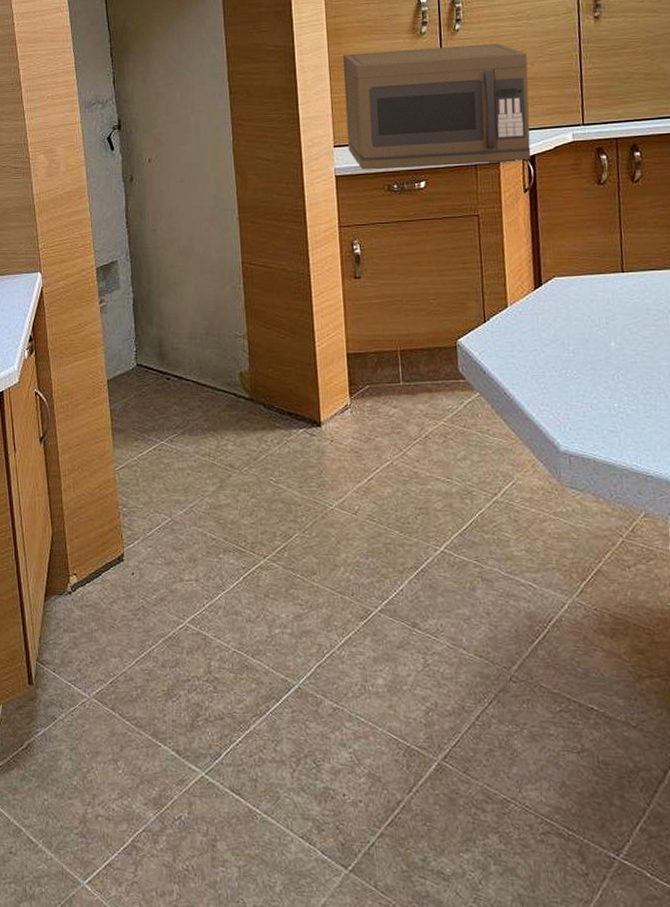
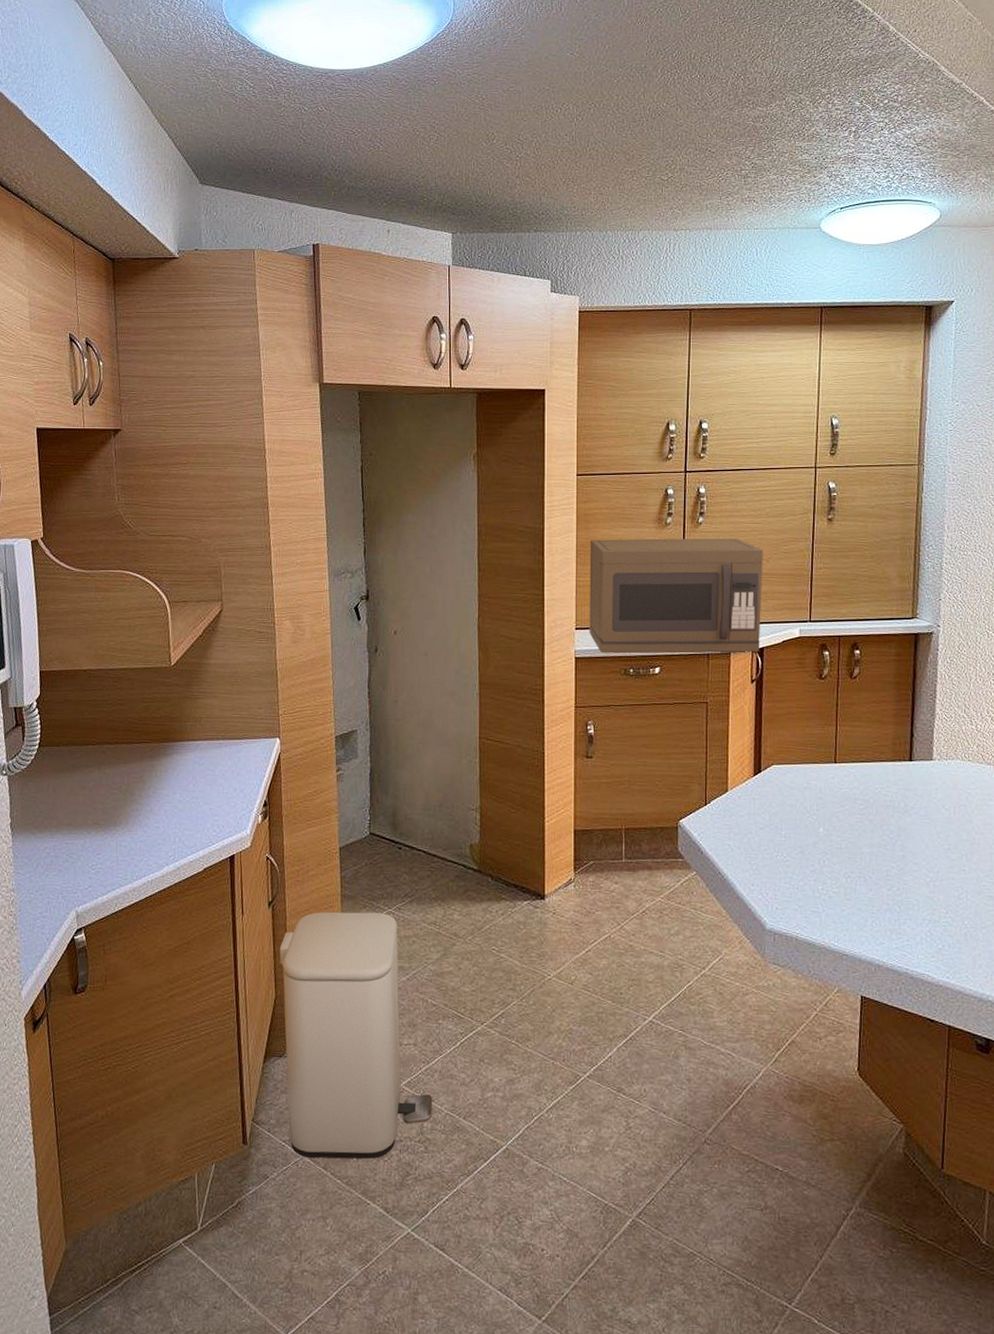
pedal bin: none [53,445,220,699] -> present [279,911,433,1159]

